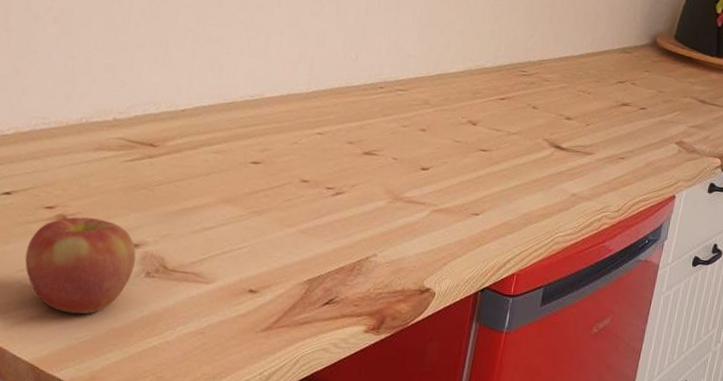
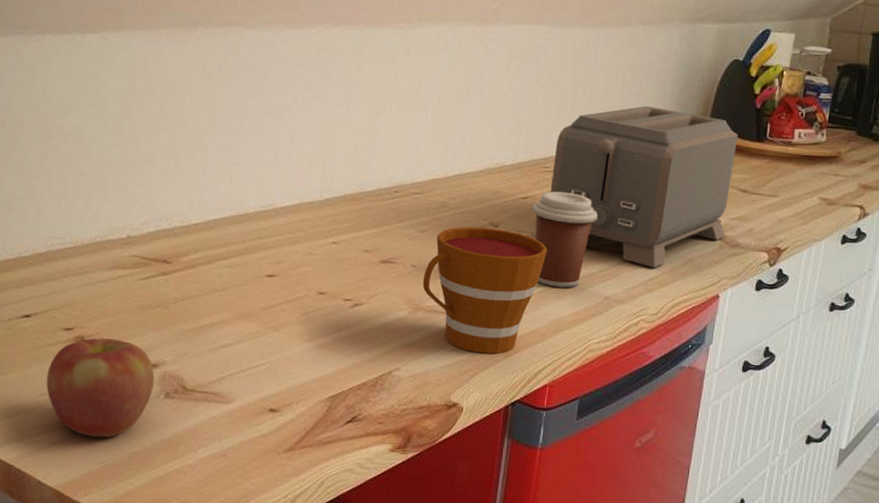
cup: none [402,123,521,244] -> present [422,226,547,354]
coffee cup: none [508,94,569,184] -> present [532,191,598,288]
toaster: none [526,19,700,169] -> present [550,106,738,268]

